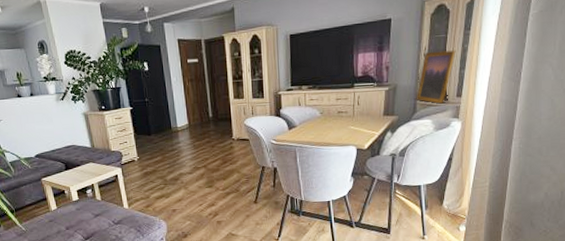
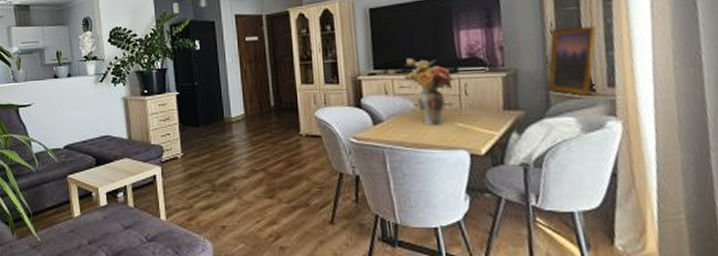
flower arrangement: none [313,76,350,130] -> present [403,58,454,127]

